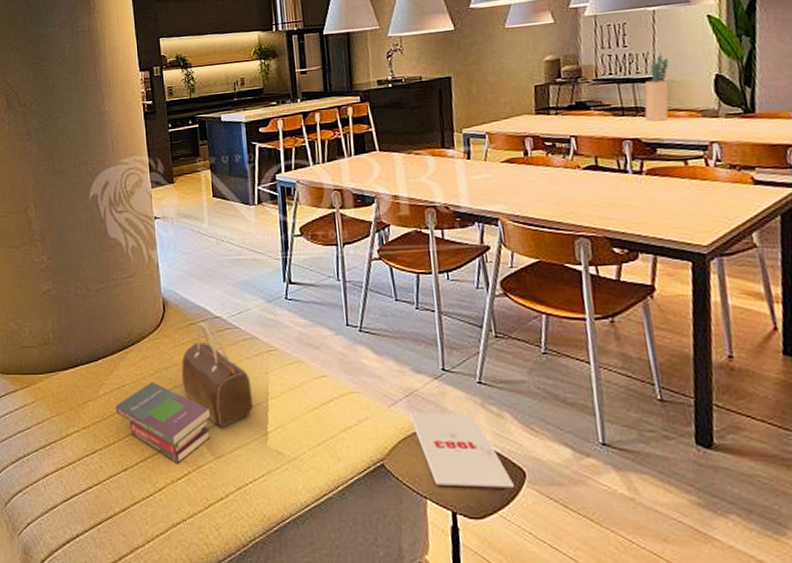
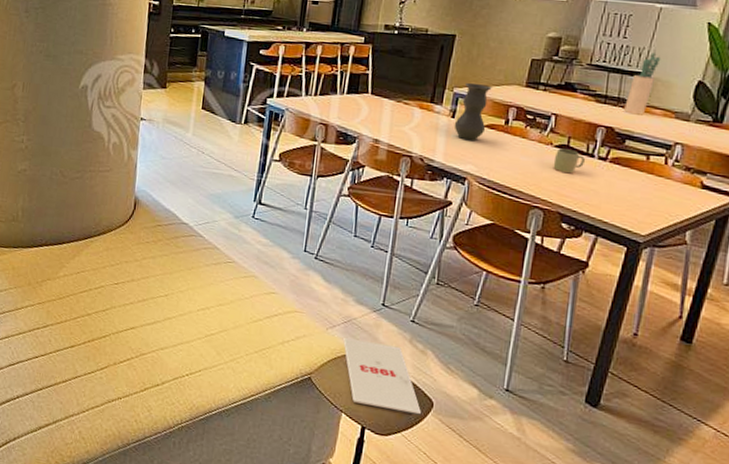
books: present [115,382,211,464] -> none [72,272,162,349]
handbag: present [181,321,254,426] -> none [139,224,205,323]
vase: none [471,120,506,180] -> present [454,82,492,142]
mug: none [585,169,619,195] -> present [553,148,585,174]

